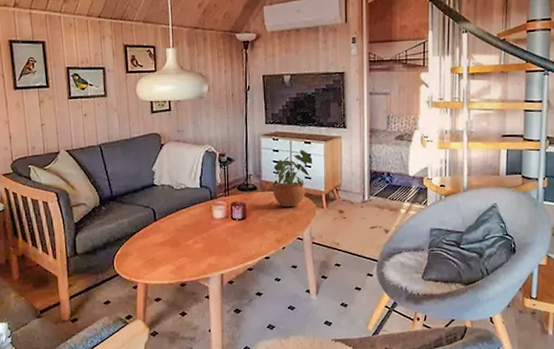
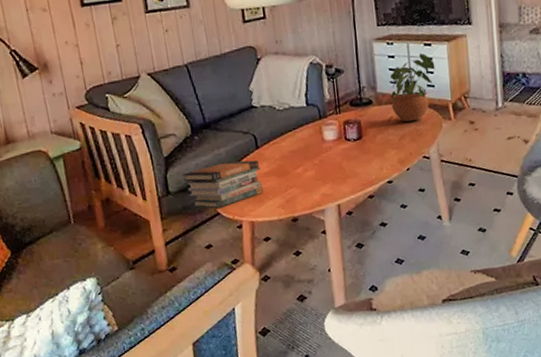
book stack: none [89,230,158,271] -> present [183,160,264,209]

